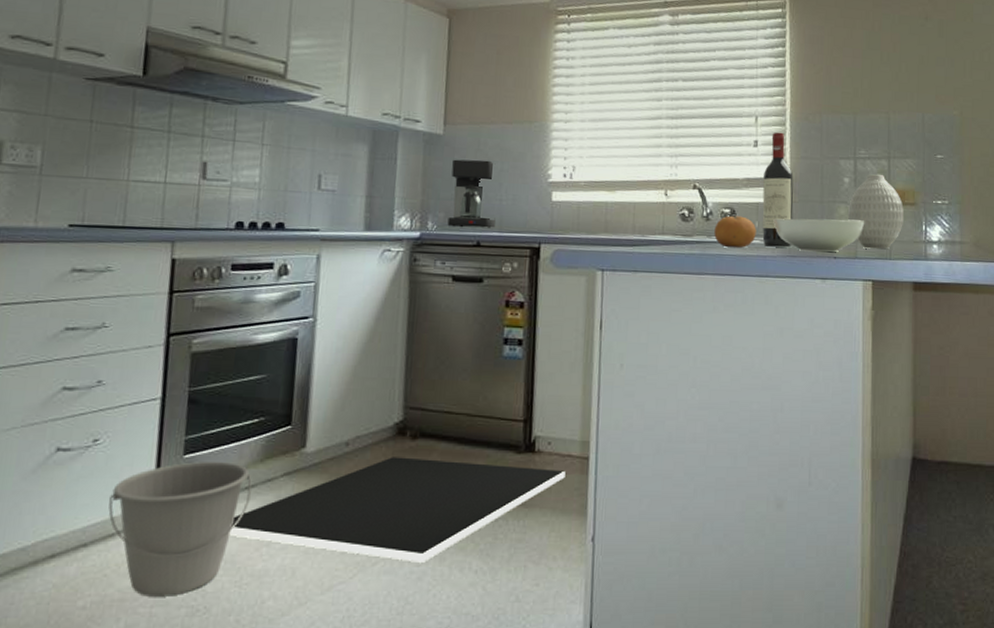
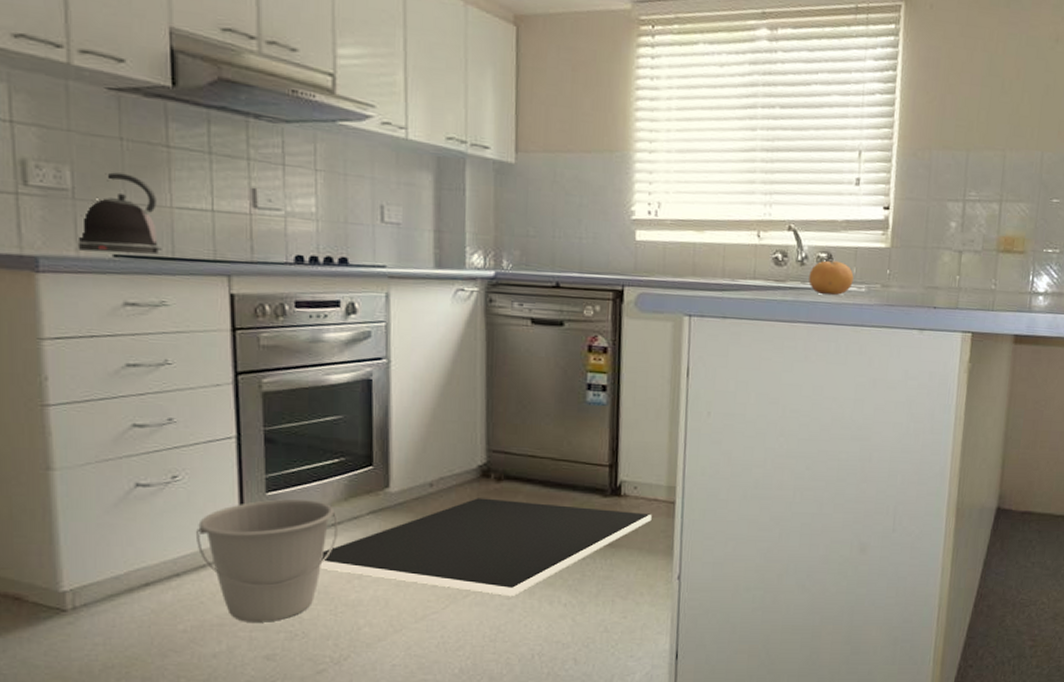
kettle: none [36,150,116,224] -> present [76,172,162,255]
coffee maker: present [447,159,496,228] -> none [524,191,575,269]
wine bottle: present [762,132,794,248] -> none [859,169,897,296]
bowl: present [773,218,865,252] -> none [872,265,970,302]
vase: present [847,173,905,250] -> none [951,218,1012,300]

